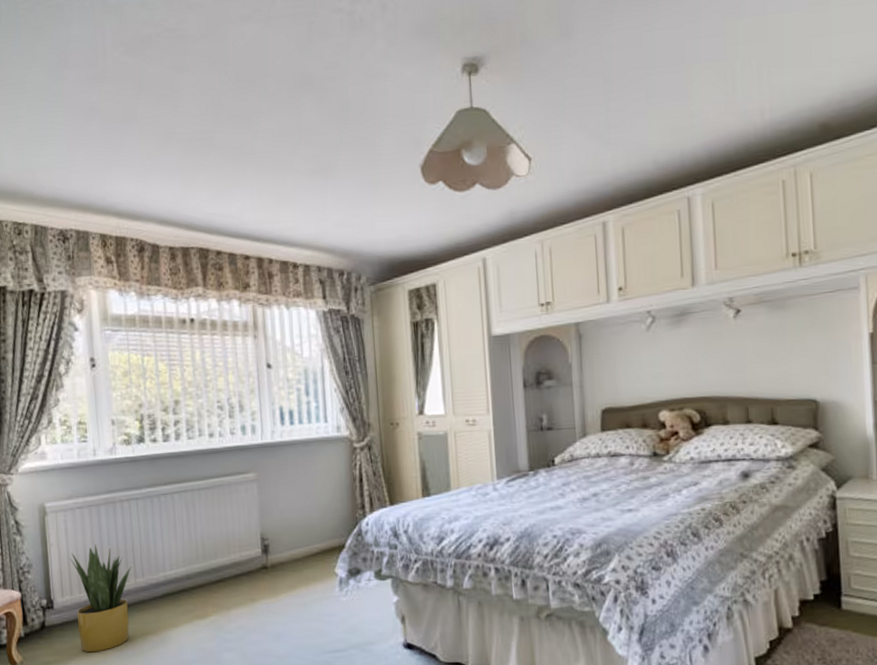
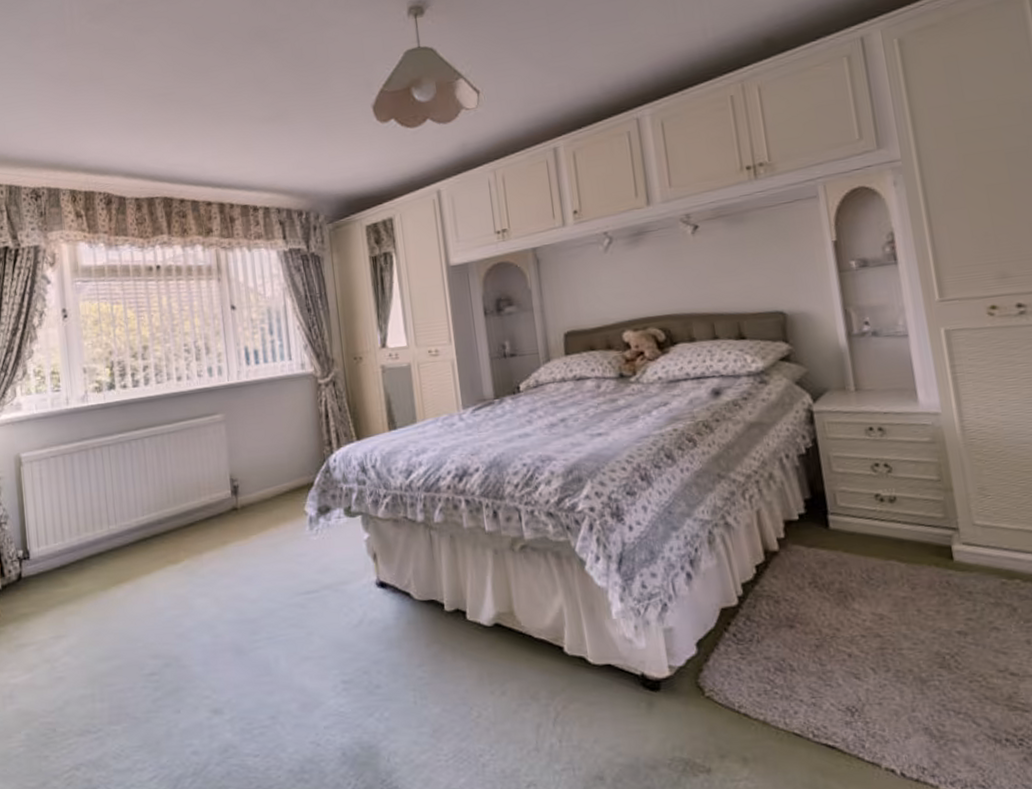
planter: present [70,544,132,653] -> none [45,492,105,603]

